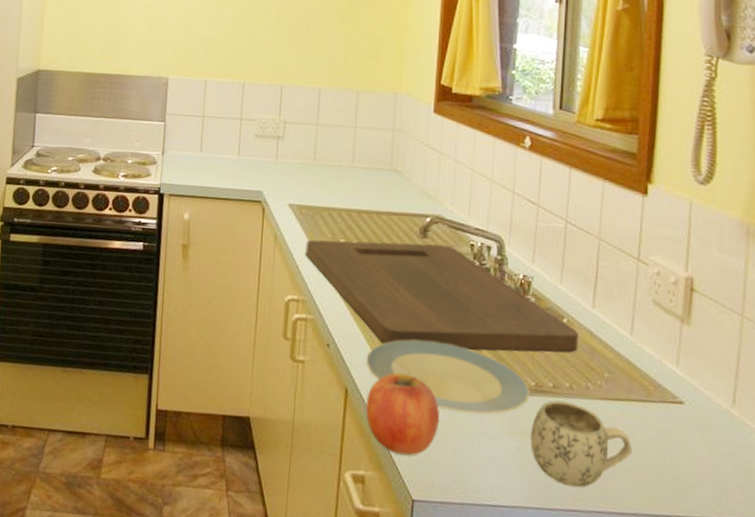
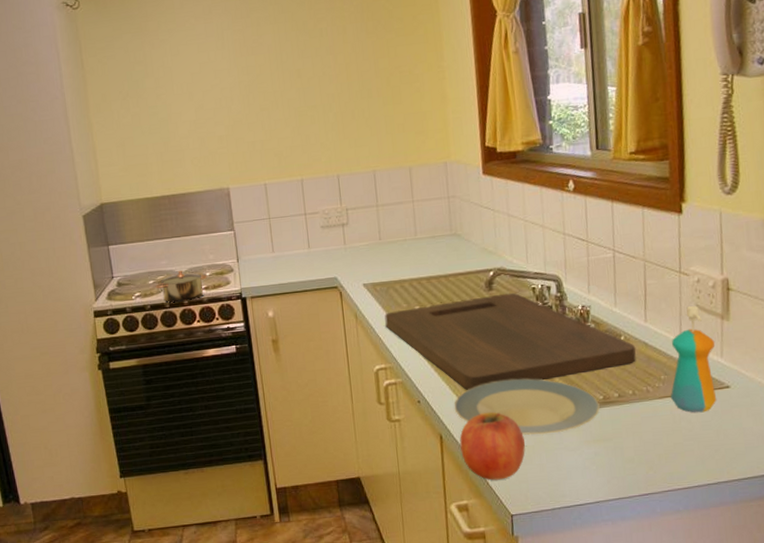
cooking pot: none [73,152,129,187] -> present [155,270,208,303]
mug: present [530,400,633,488] -> none [604,406,692,476]
soap dispenser: none [612,299,671,427] -> present [670,305,717,413]

